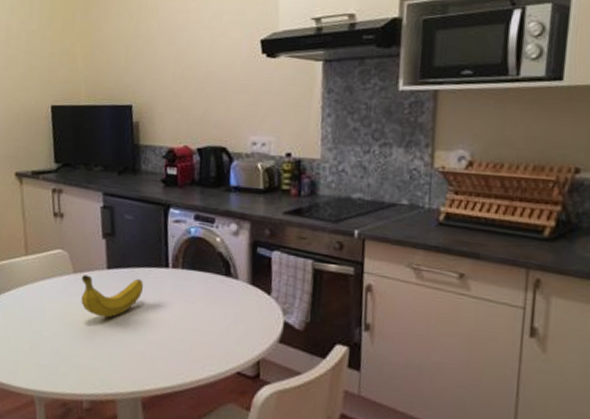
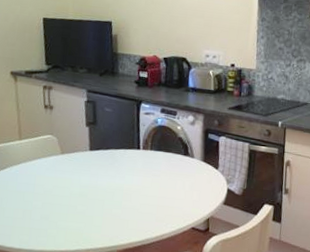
fruit: present [81,275,144,318] -> none [67,155,120,189]

